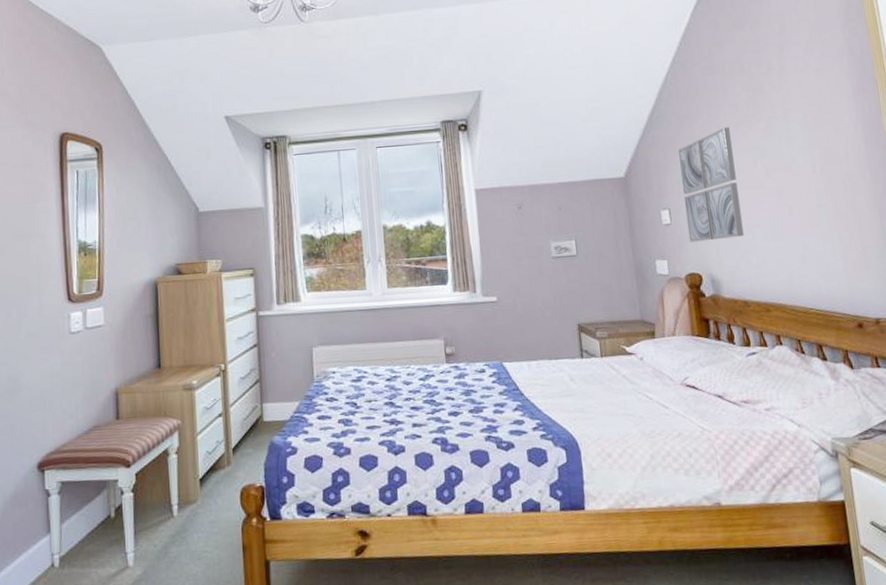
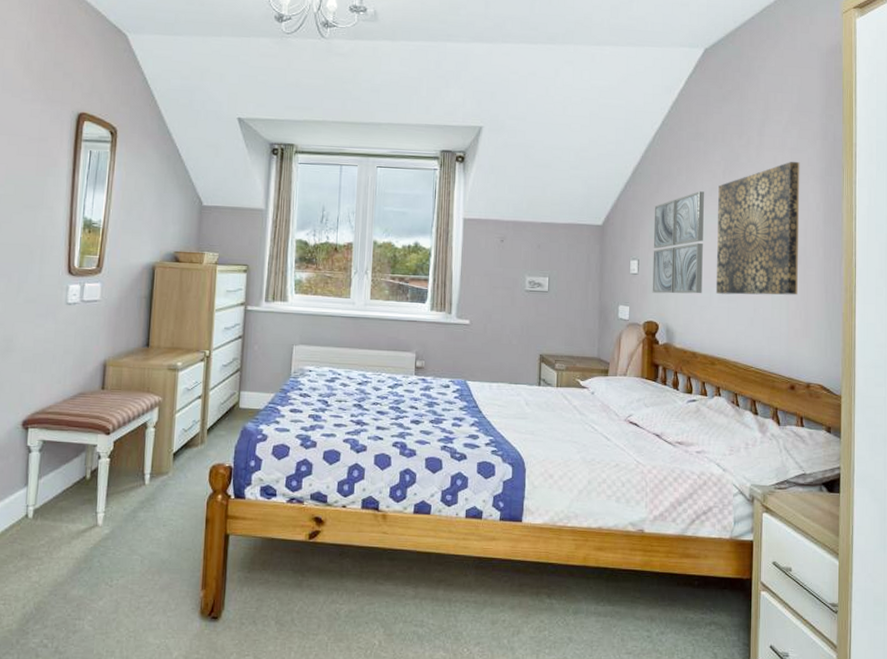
wall art: none [744,81,849,234] -> present [715,161,800,295]

